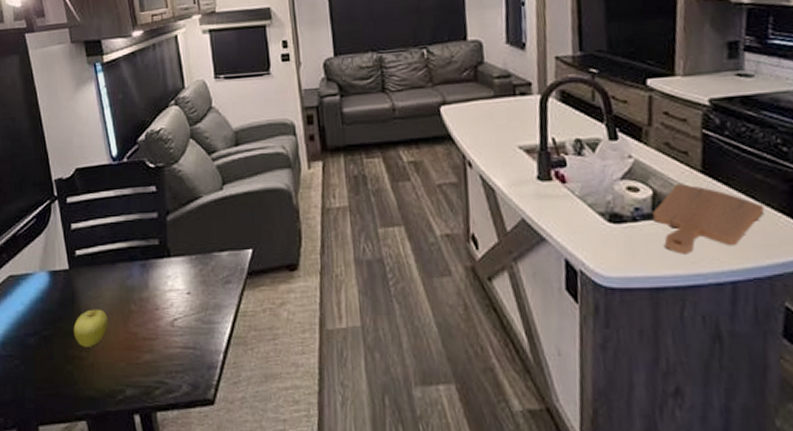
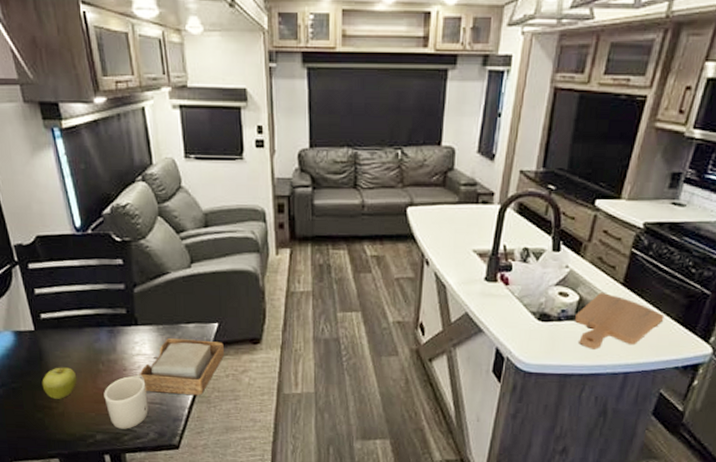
mug: none [135,314,181,381] -> present [104,374,149,429]
napkin holder: none [171,269,260,337] -> present [139,338,224,396]

